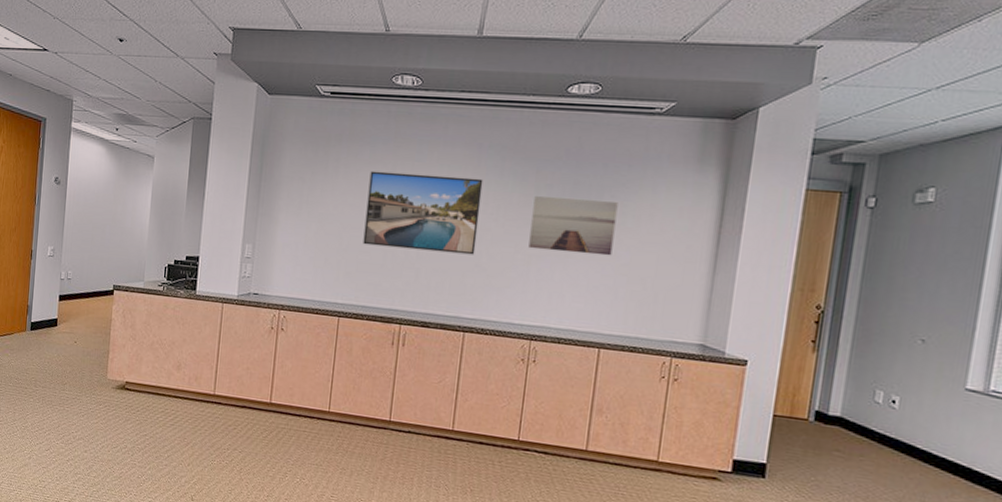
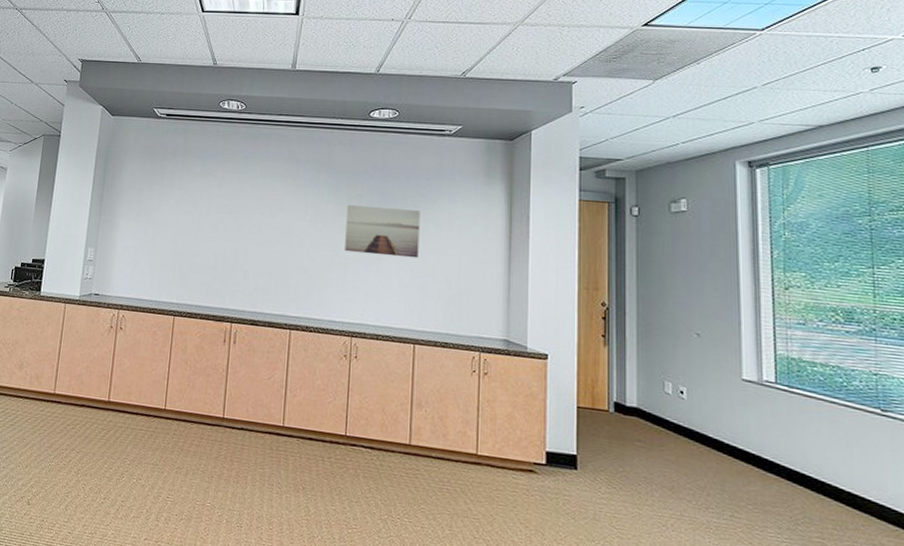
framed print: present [363,171,483,255] -> none [196,182,302,258]

